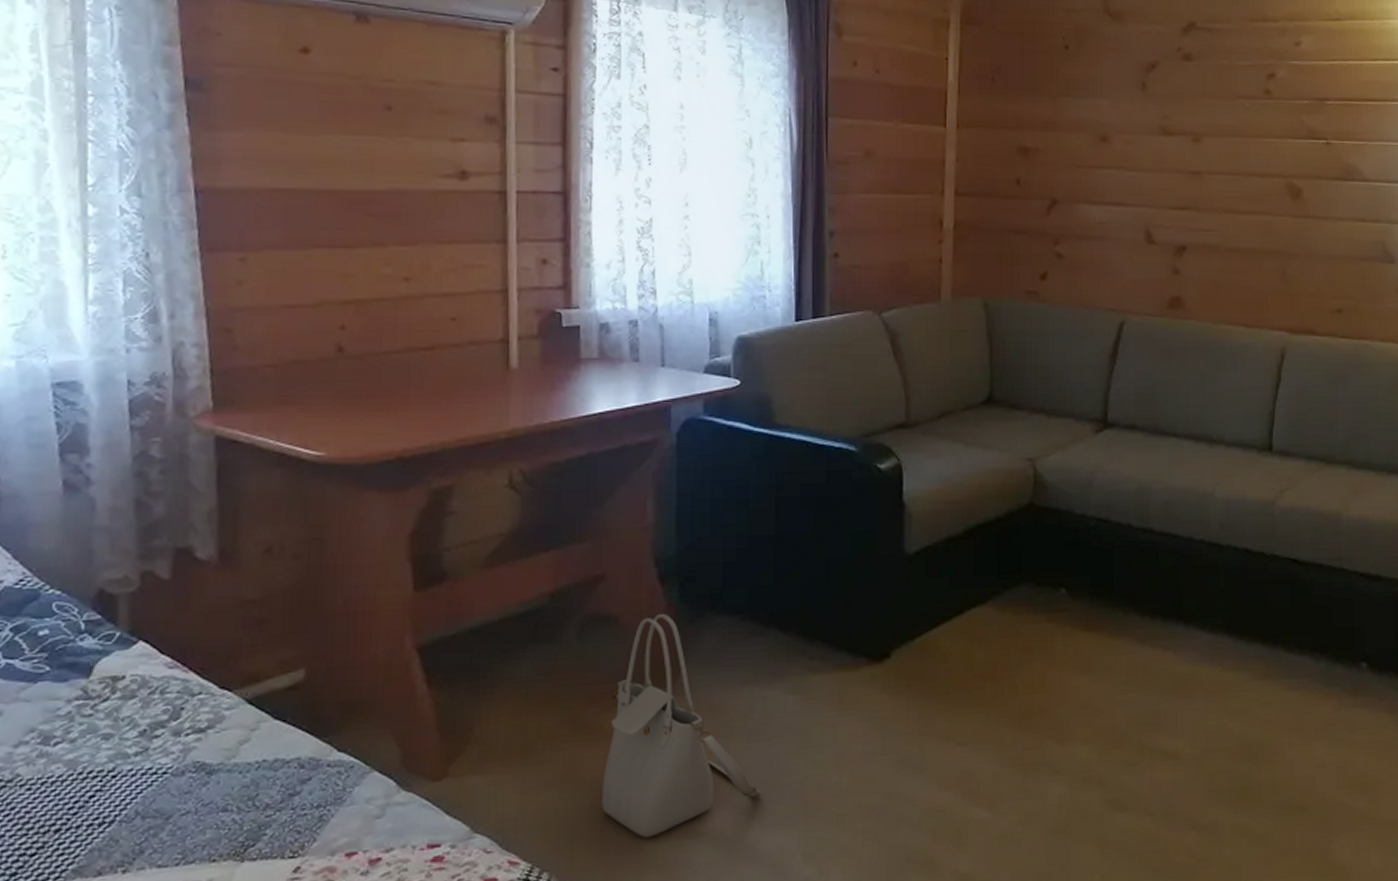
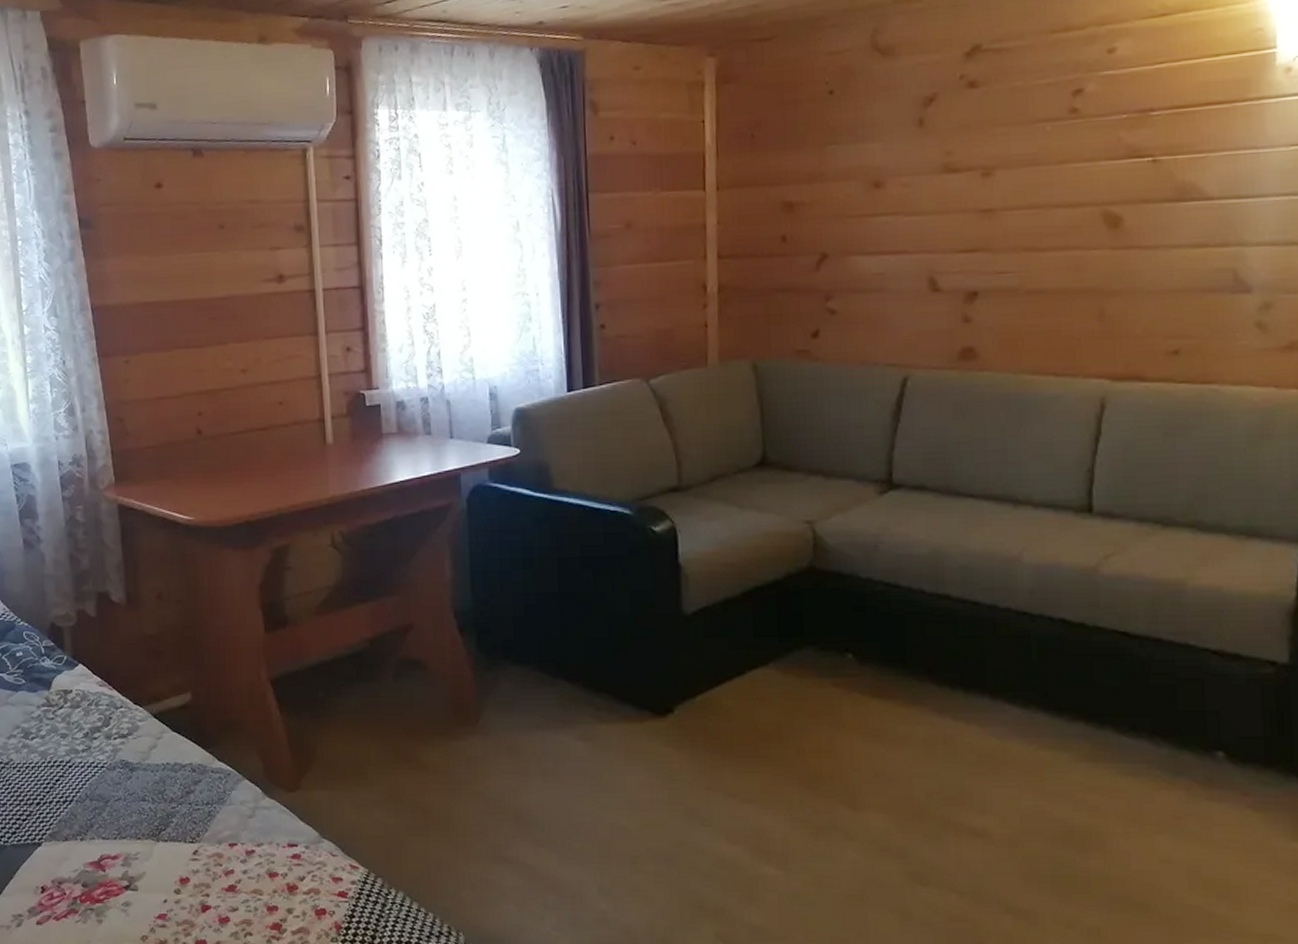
tote bag: present [602,613,764,838] -> none [421,660,561,858]

